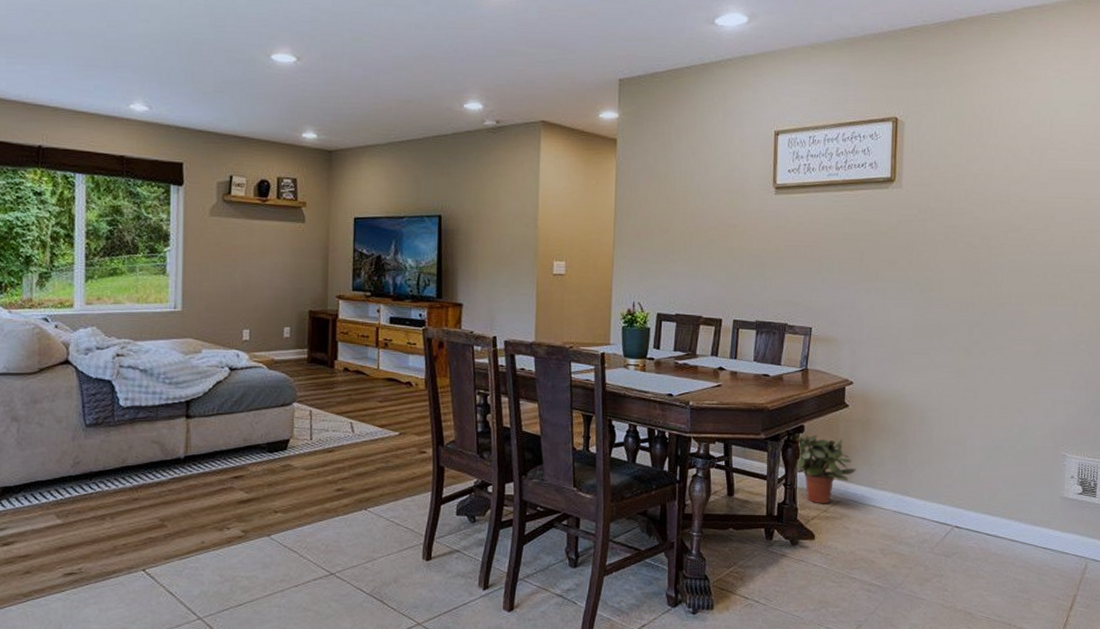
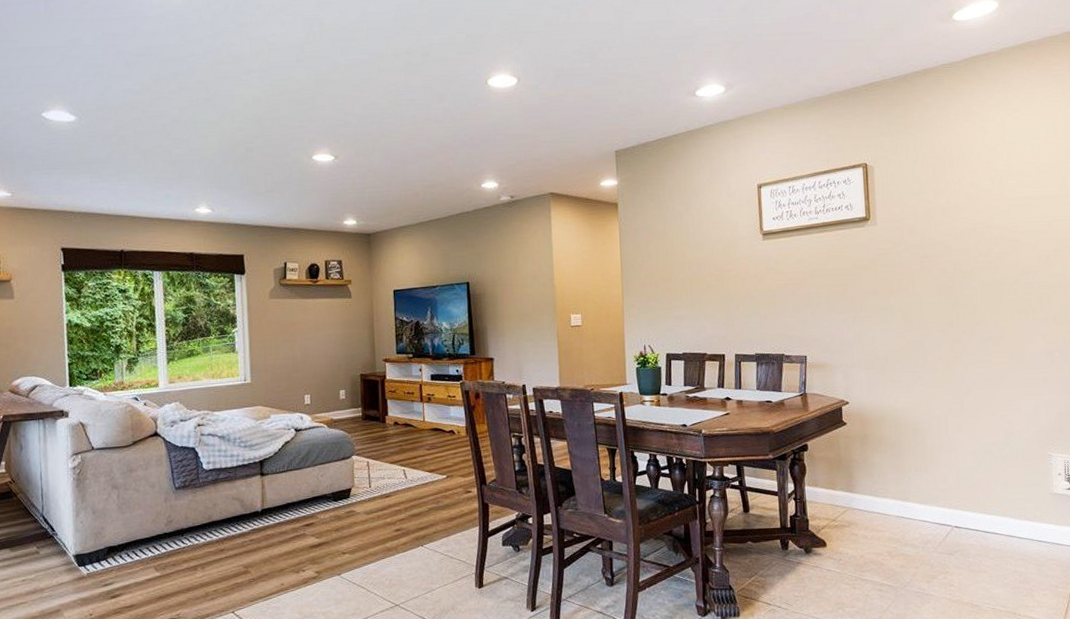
potted plant: present [795,434,856,504] -> none [802,451,859,515]

